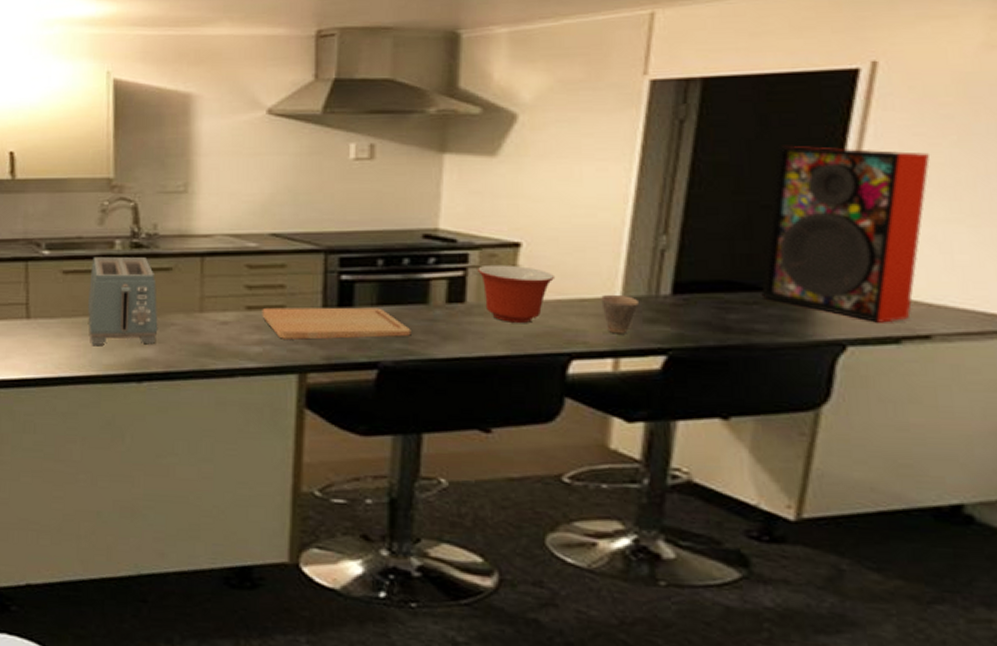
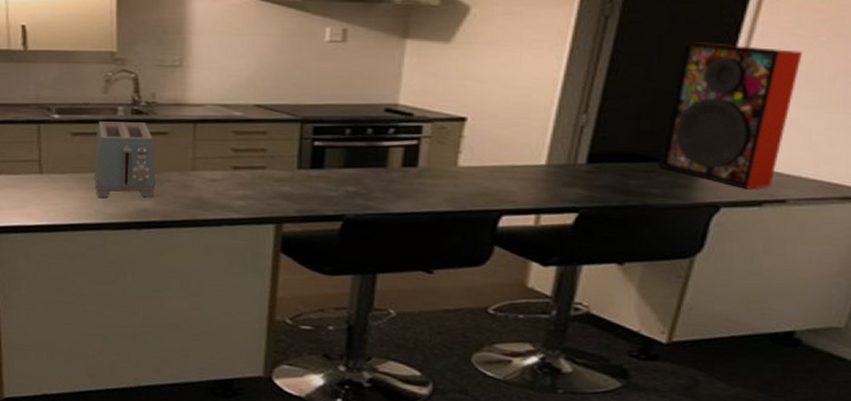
cutting board: present [262,307,411,340] -> none [245,168,372,196]
mixing bowl: present [478,264,556,323] -> none [430,135,493,185]
cup: present [601,294,639,334] -> none [529,162,559,195]

